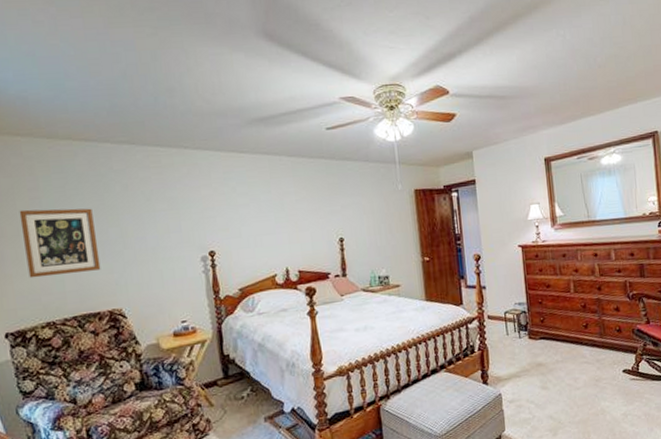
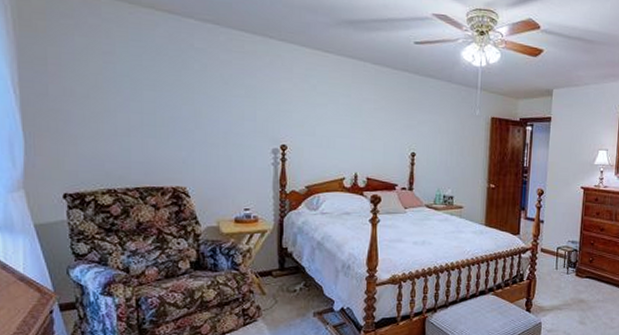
wall art: present [19,208,101,278] -> none [91,72,170,146]

